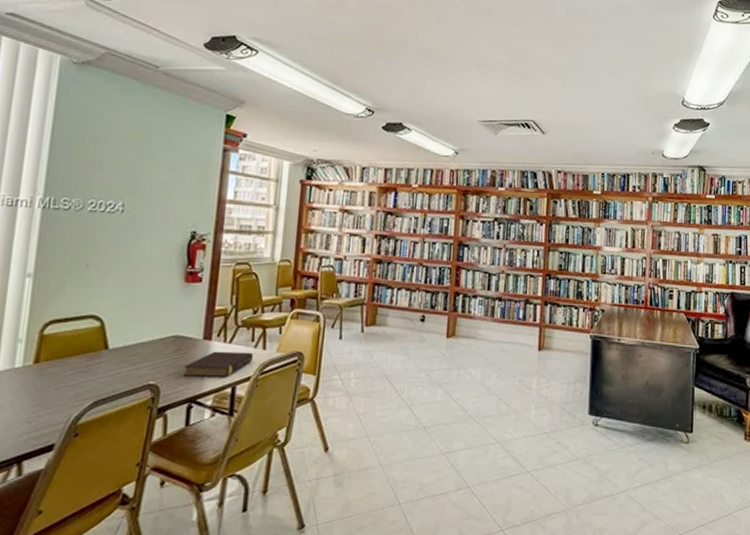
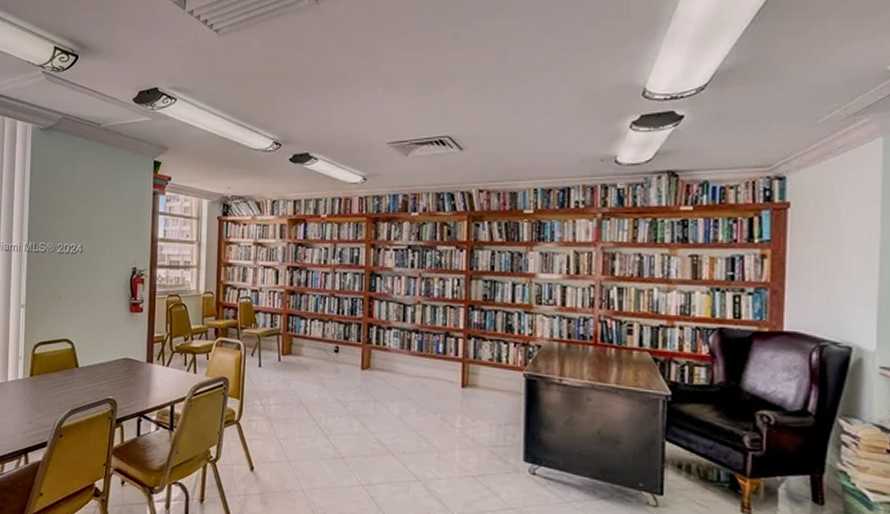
book: present [182,351,254,377] -> none [132,373,187,397]

